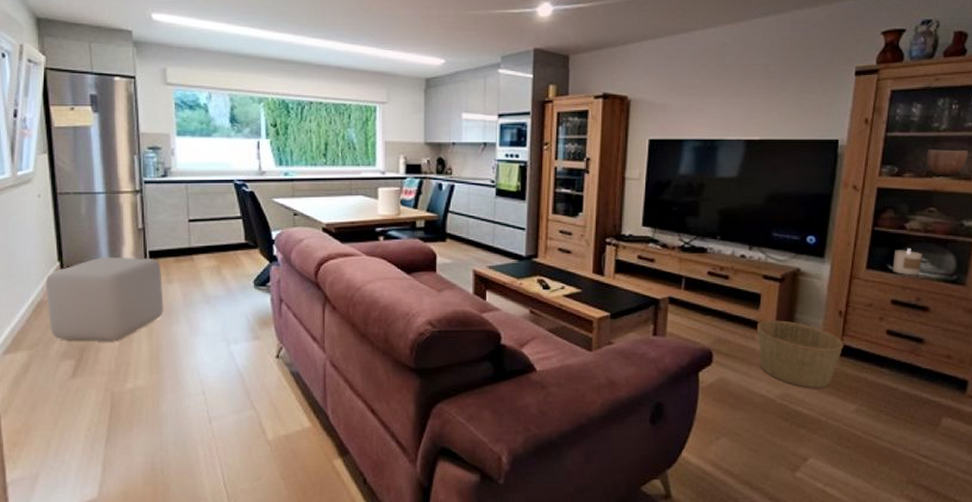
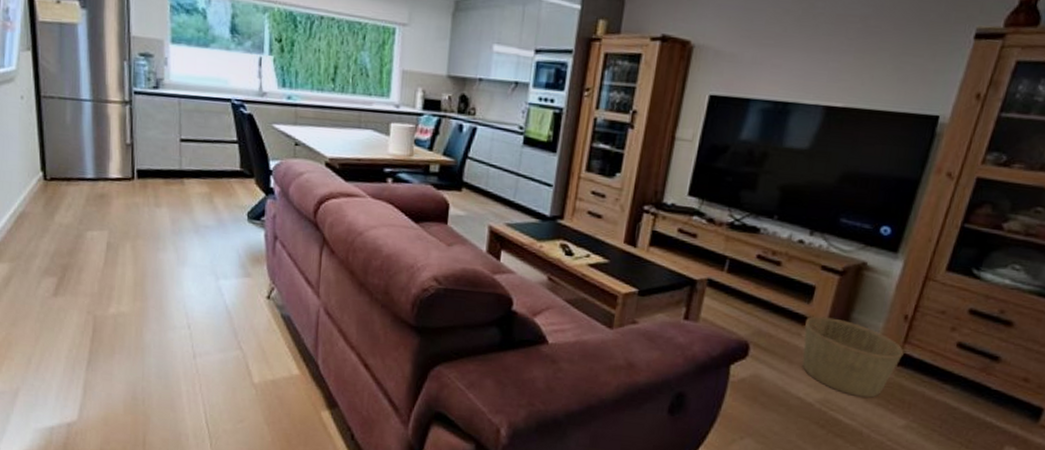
pouf: present [45,256,164,341] -> none [27,171,151,262]
candle: present [893,249,923,276] -> none [977,252,1018,285]

